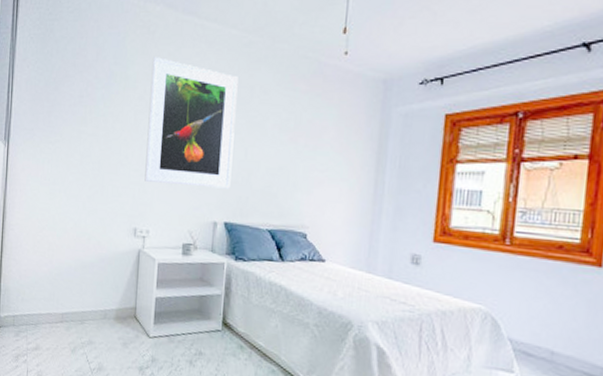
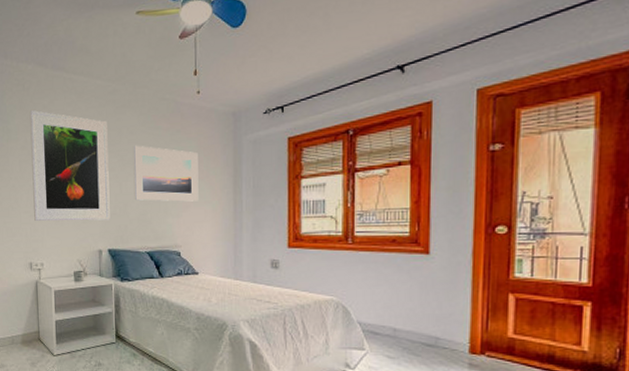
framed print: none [260,106,339,178] -> present [133,145,199,202]

